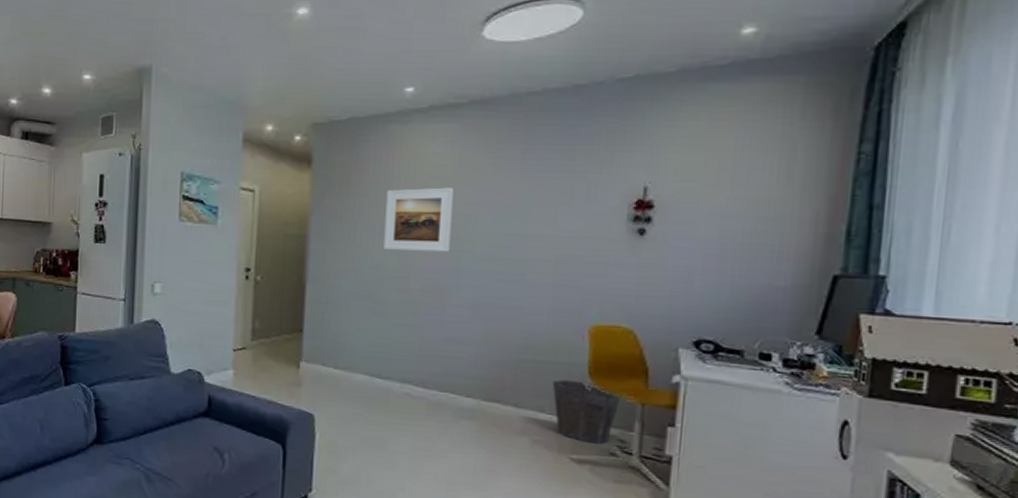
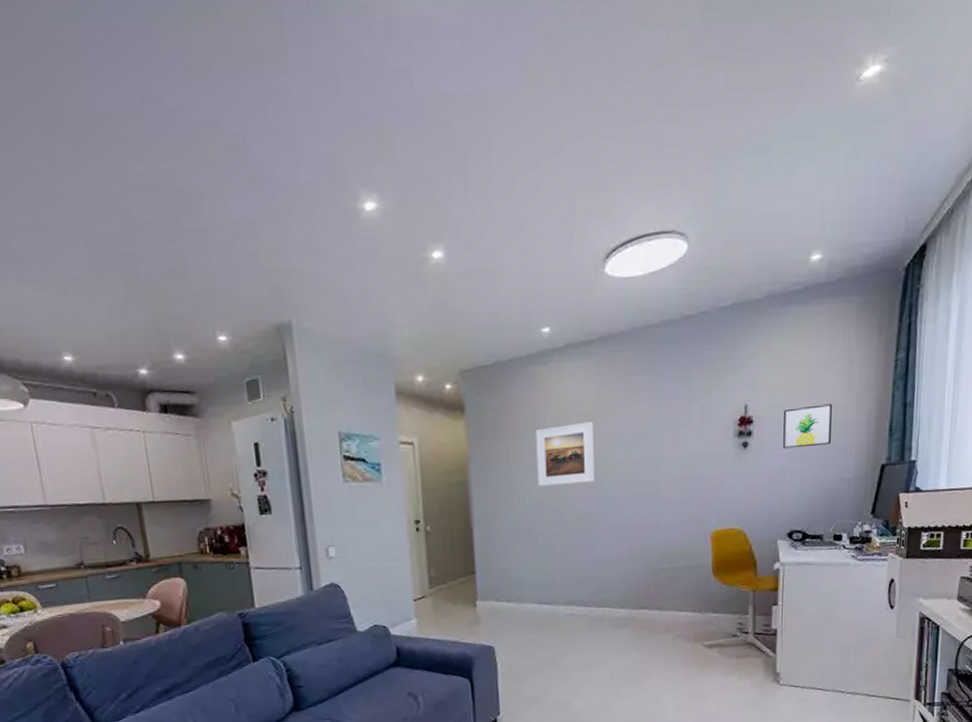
waste bin: present [552,379,621,444] -> none [686,579,738,630]
wall art: none [693,195,764,243] -> present [783,404,832,449]

